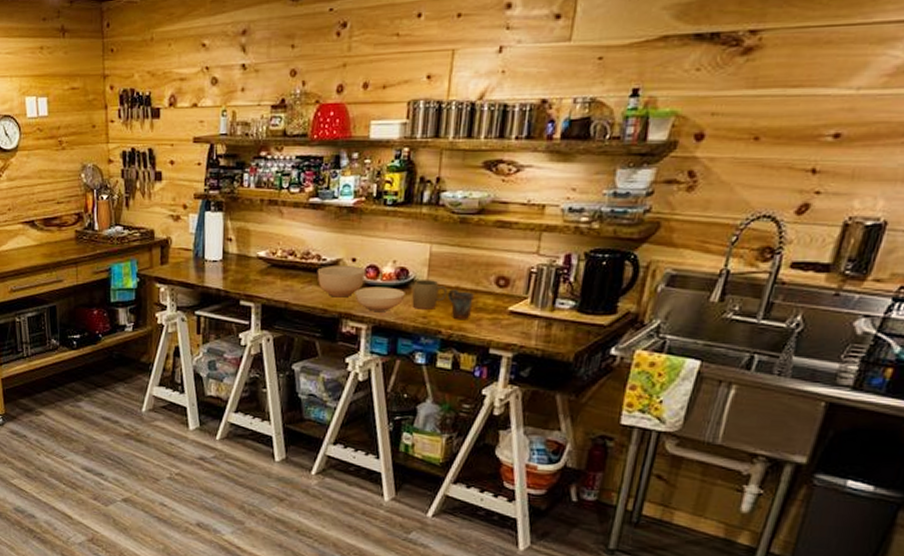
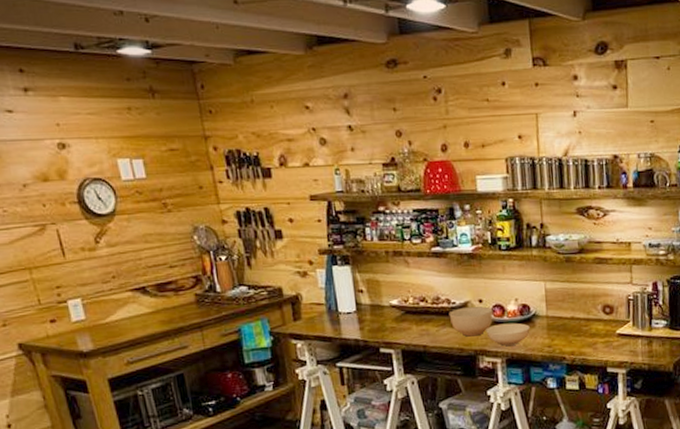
mug: present [412,280,448,309] -> none [535,313,566,340]
mug: present [447,289,475,319] -> none [565,319,588,345]

